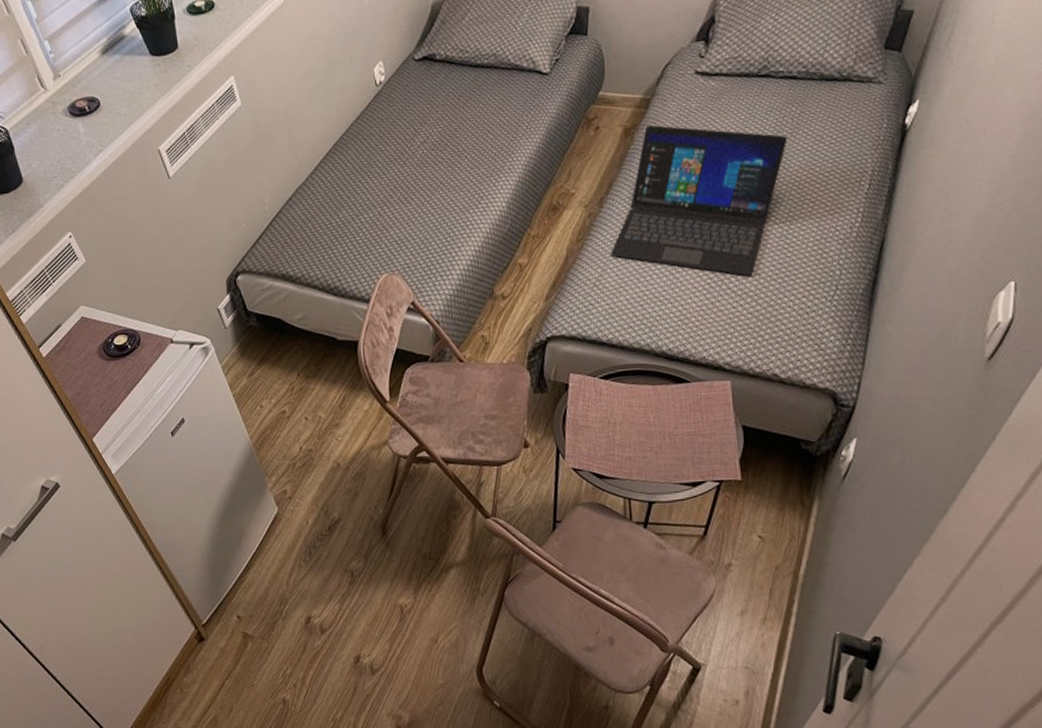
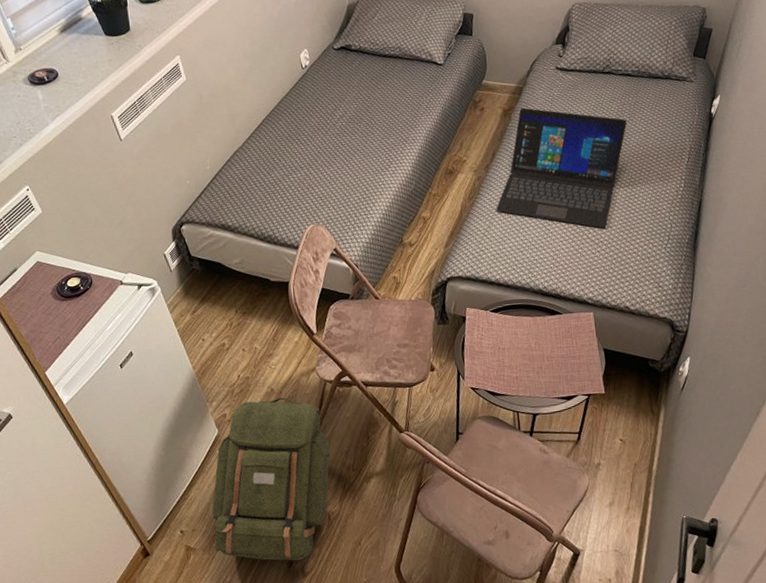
backpack: none [271,473,405,656] -> present [212,397,331,561]

